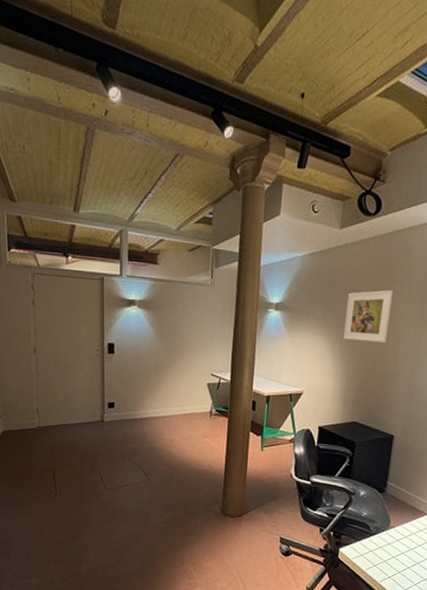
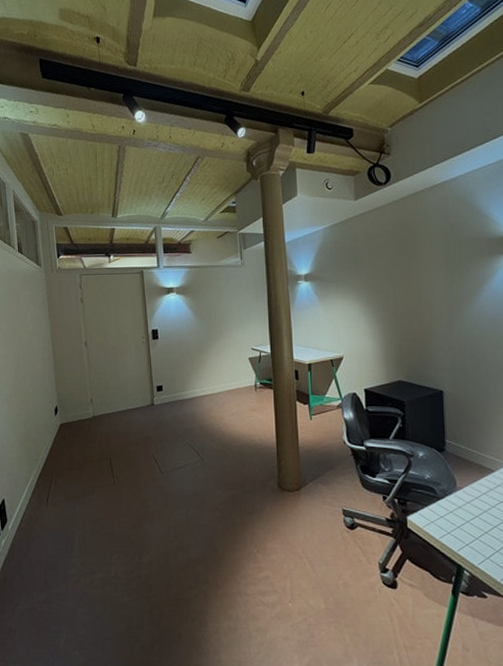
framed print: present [343,290,394,343] -> none [373,249,419,301]

